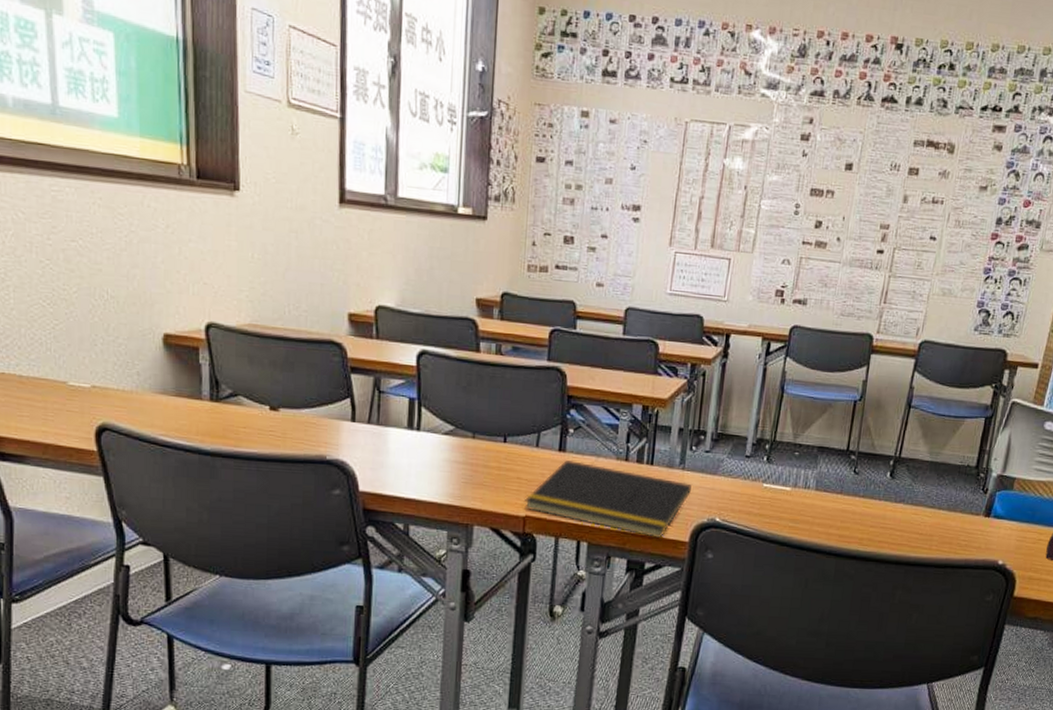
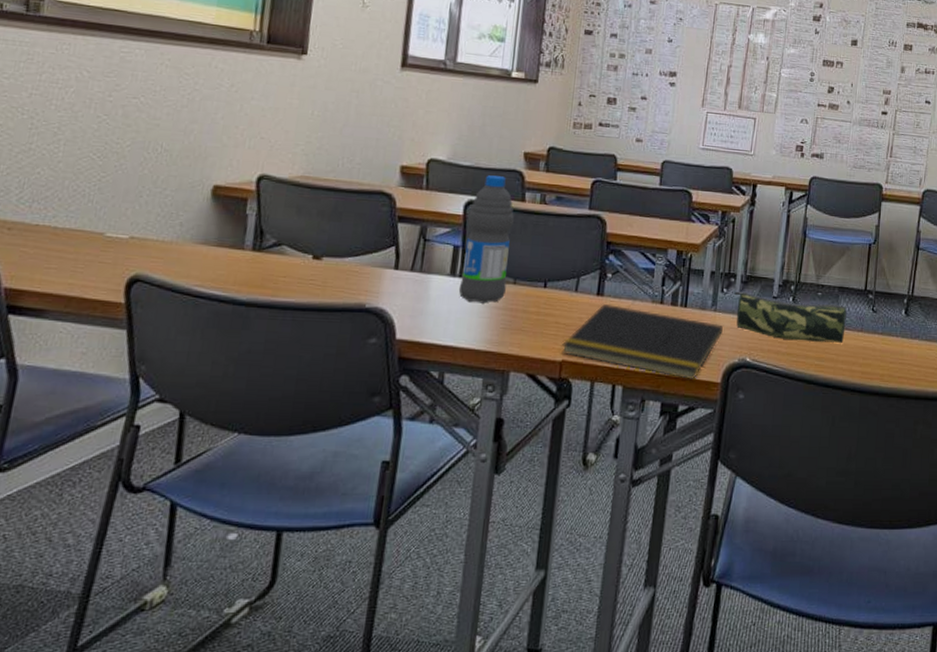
water bottle: none [417,323,469,458] -> present [458,175,514,304]
pencil case: none [705,449,826,506] -> present [735,291,847,344]

